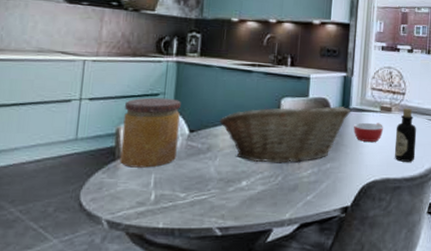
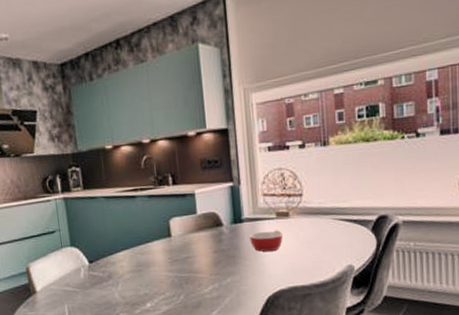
jar: present [120,97,181,168] -> none [28,233,82,301]
fruit basket: present [219,104,350,164] -> none [114,218,244,284]
bottle: present [394,107,417,162] -> none [297,209,324,268]

